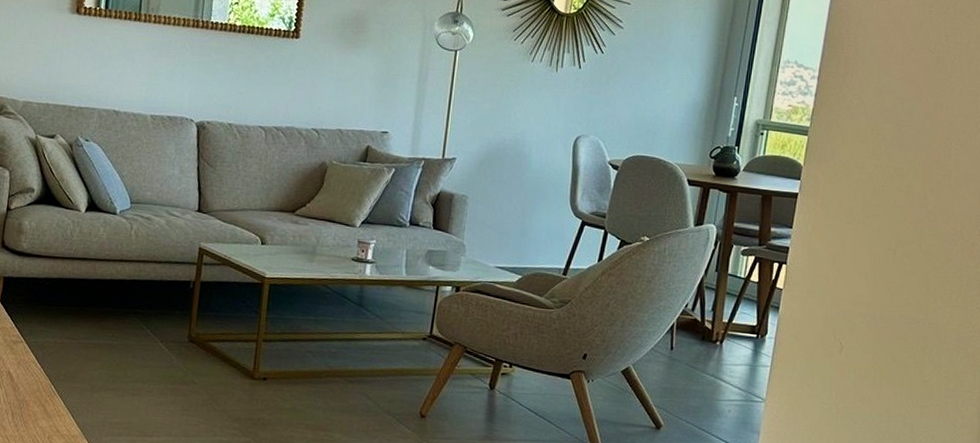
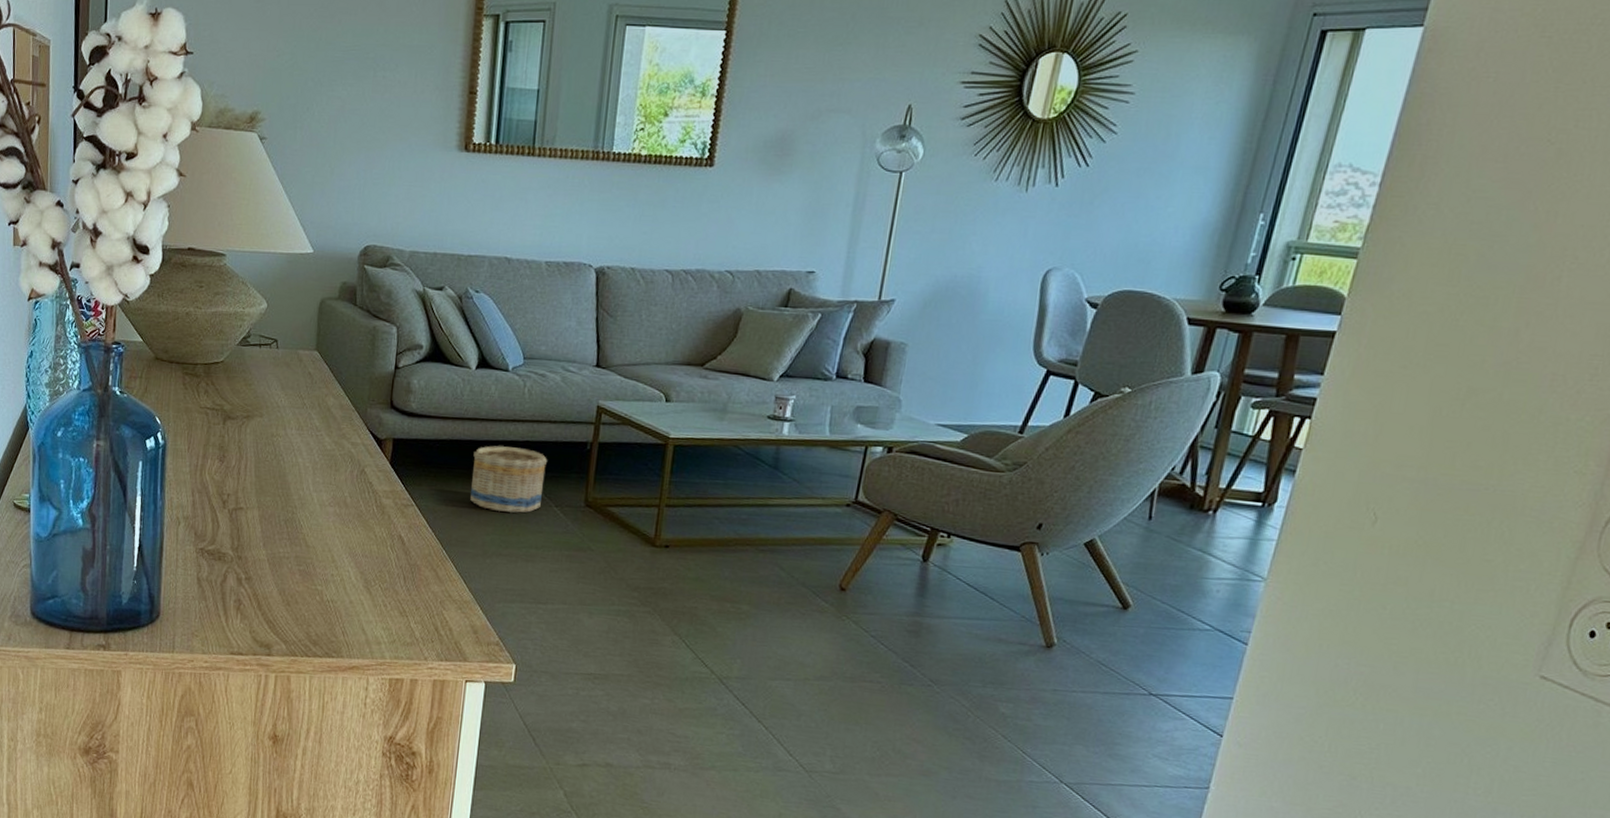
basket: none [79,284,154,349] -> present [470,445,548,513]

